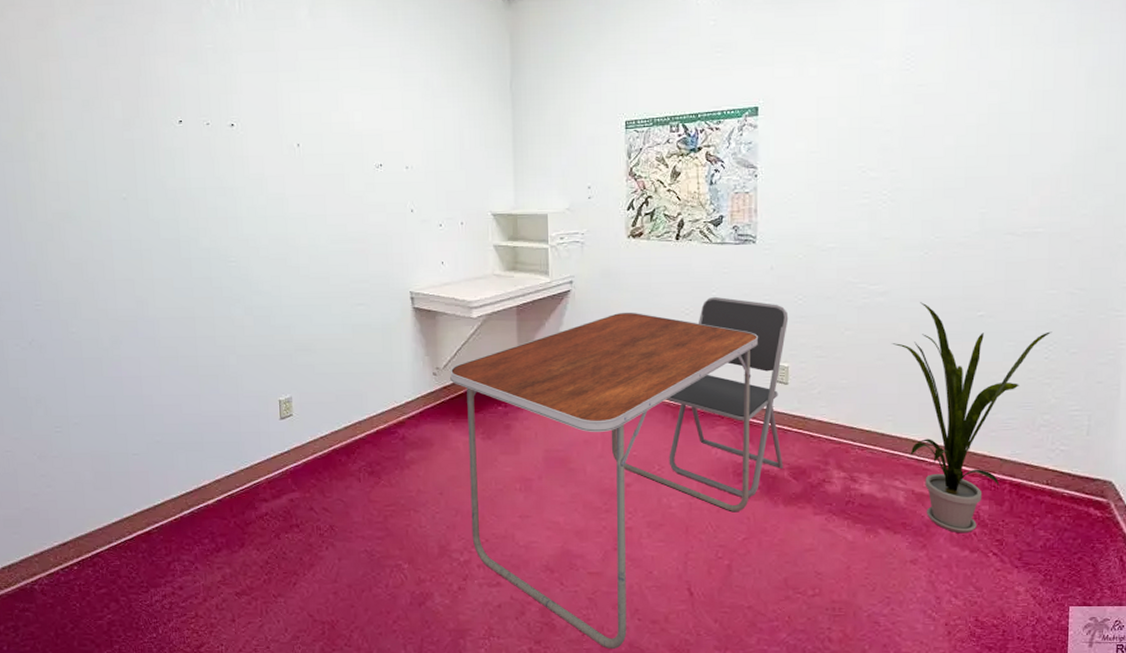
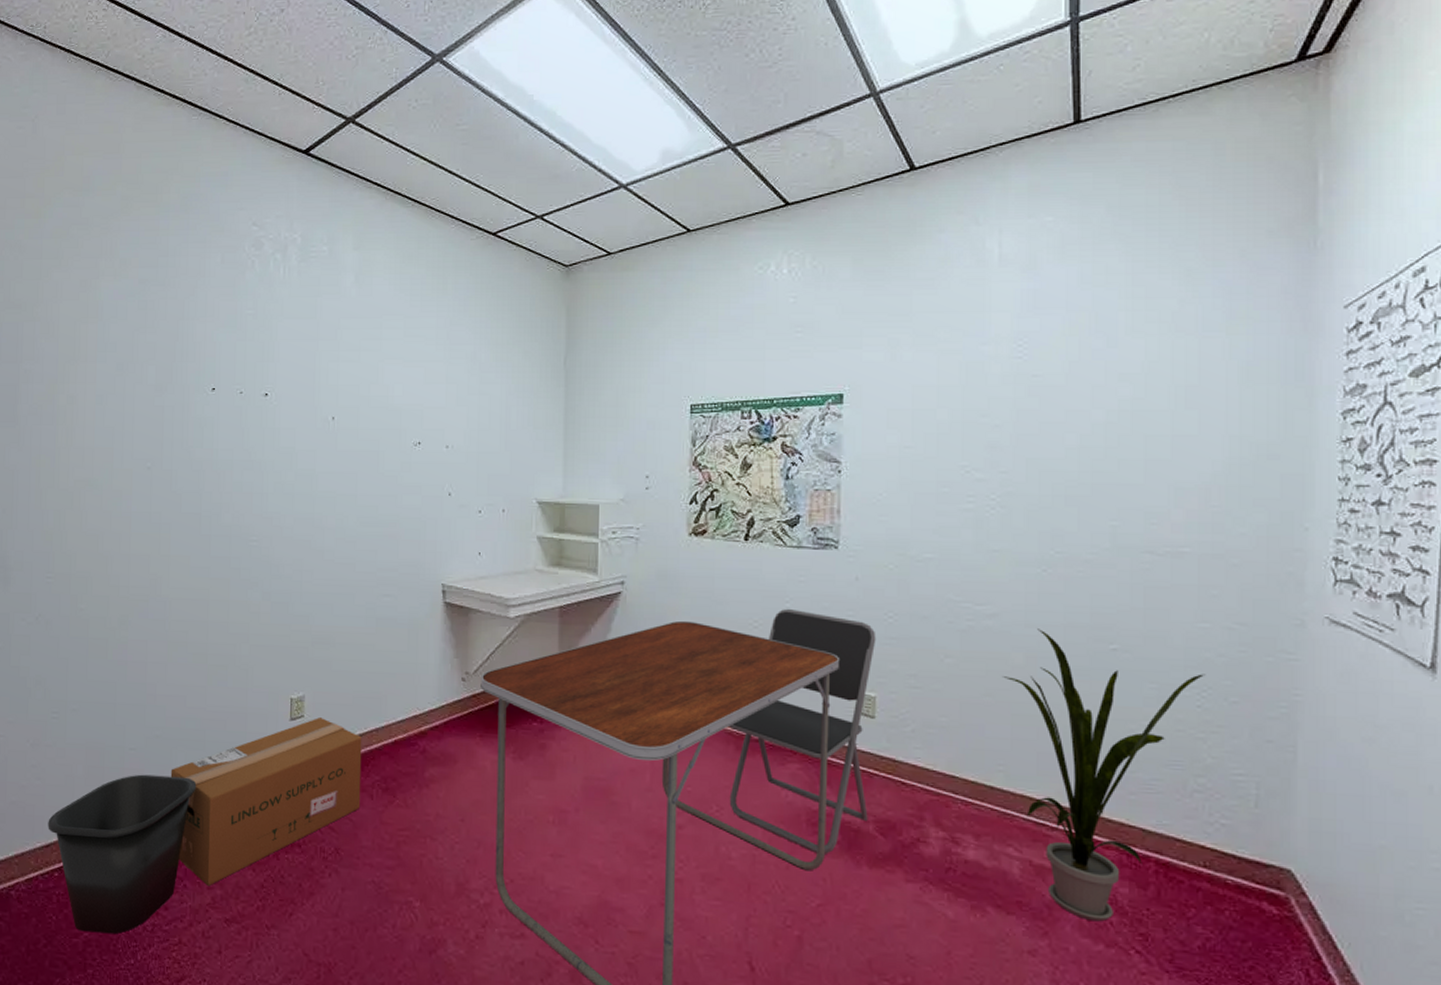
waste bin: none [62,475,199,614] -> present [48,774,197,934]
box: none [173,415,350,567] -> present [170,717,362,887]

